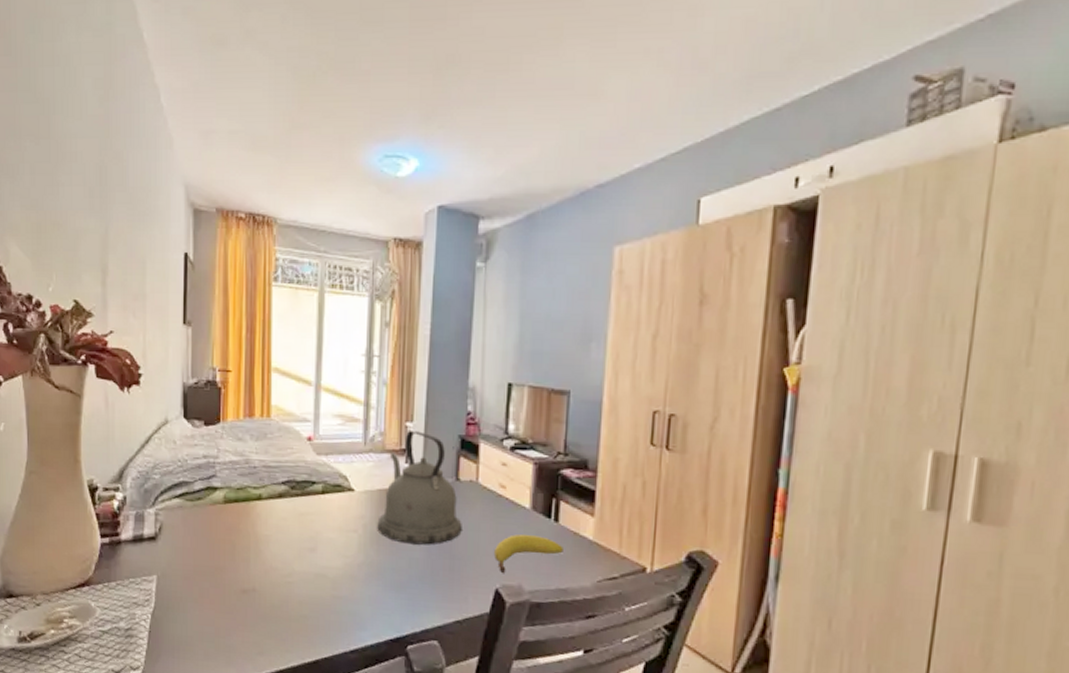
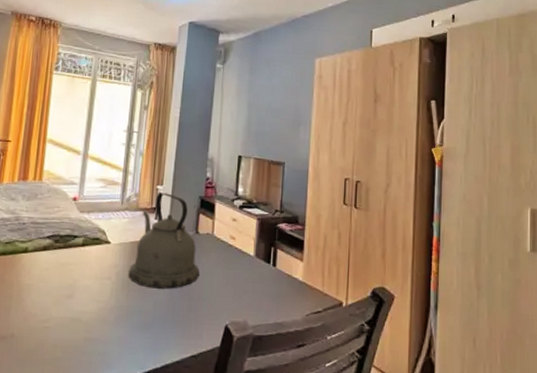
fruit: present [493,534,563,573] -> none [224,278,280,311]

